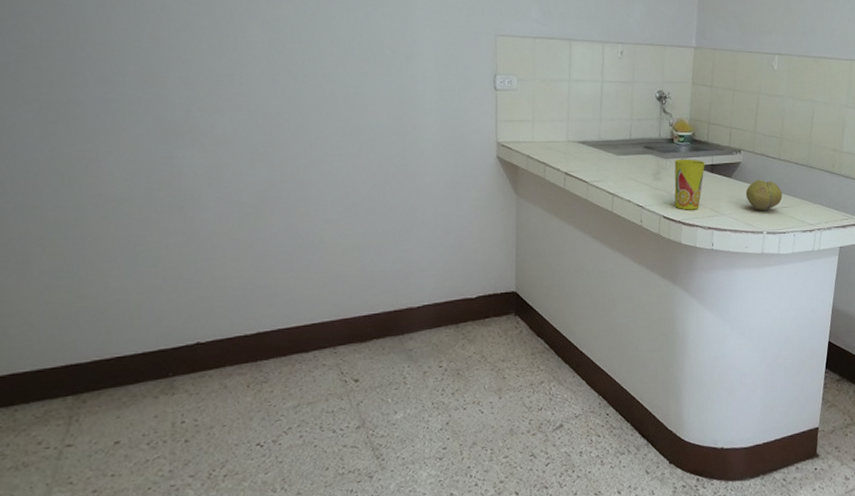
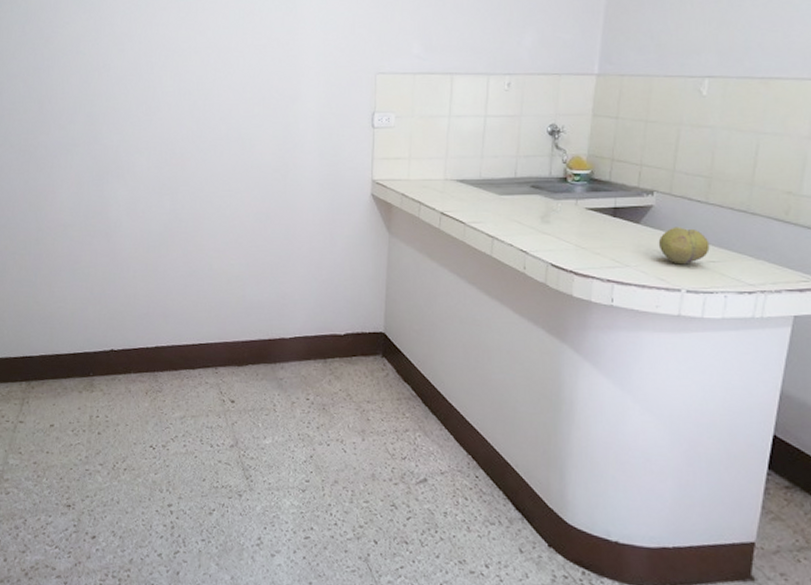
cup: present [674,159,705,210] -> none [566,200,606,259]

